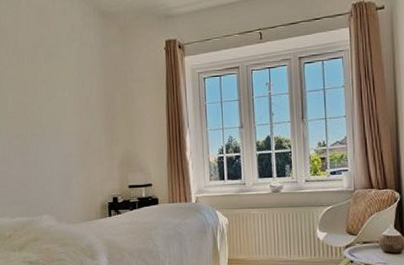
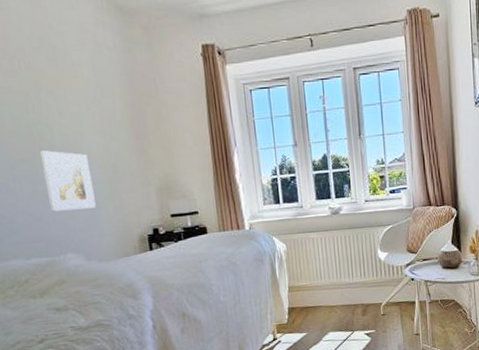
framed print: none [32,128,69,179] -> present [40,150,96,212]

